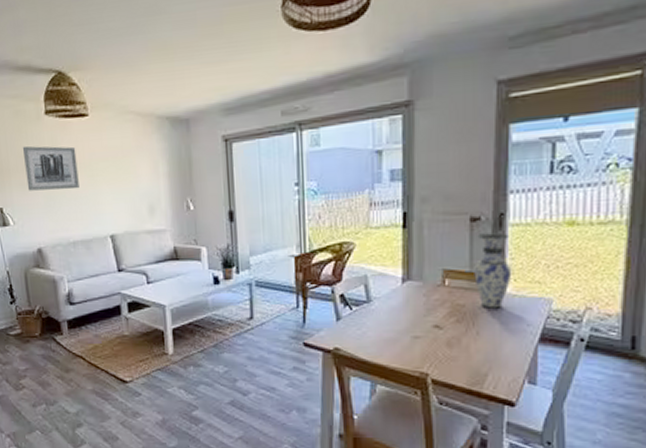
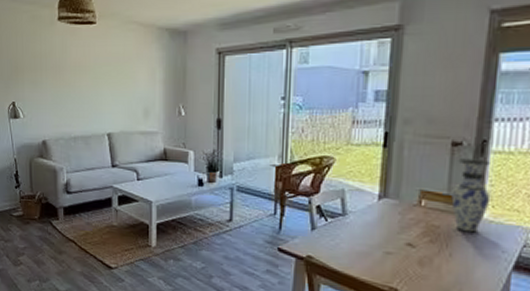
wall art: present [23,146,79,191] -> none [37,47,83,90]

